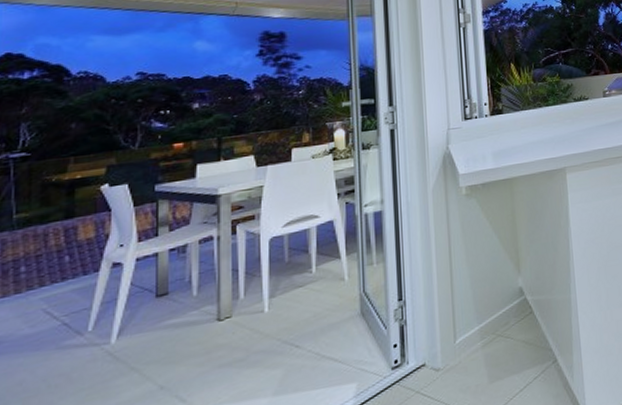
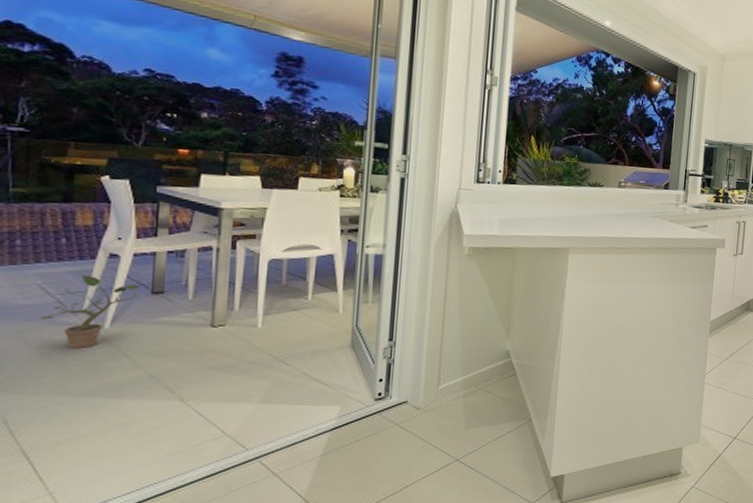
potted plant: none [46,290,143,372] -> present [39,274,139,348]

